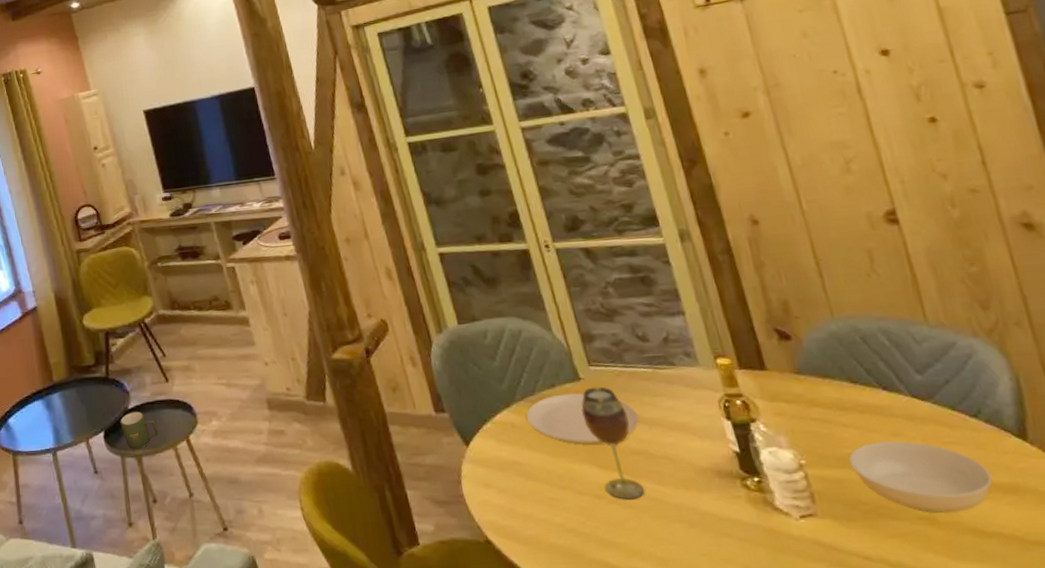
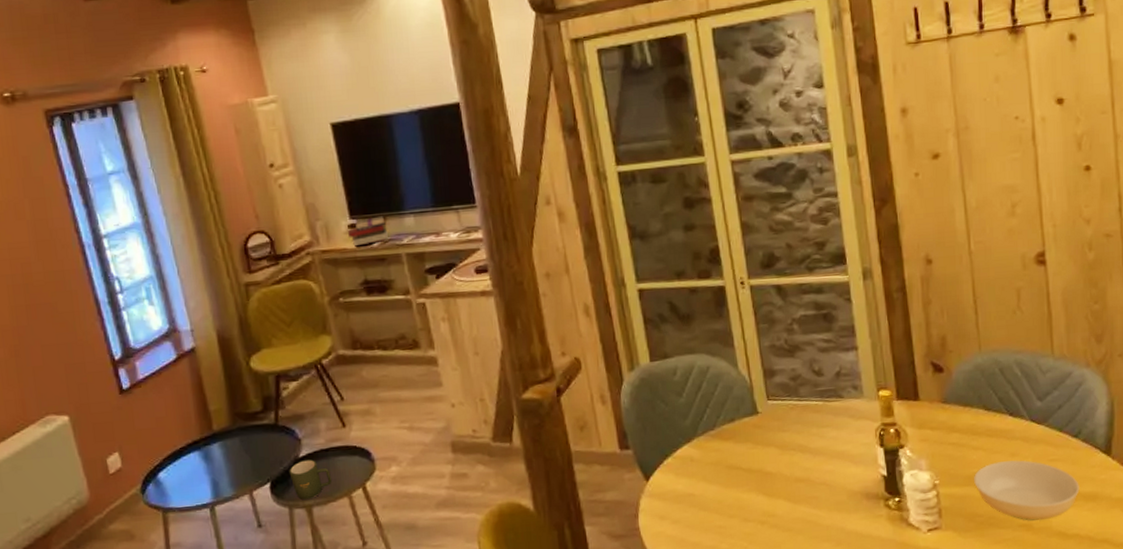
books: none [161,189,199,217] -> present [347,216,389,247]
plate: present [526,393,639,445] -> none [705,426,806,475]
wineglass: present [581,386,645,500] -> none [756,419,803,524]

